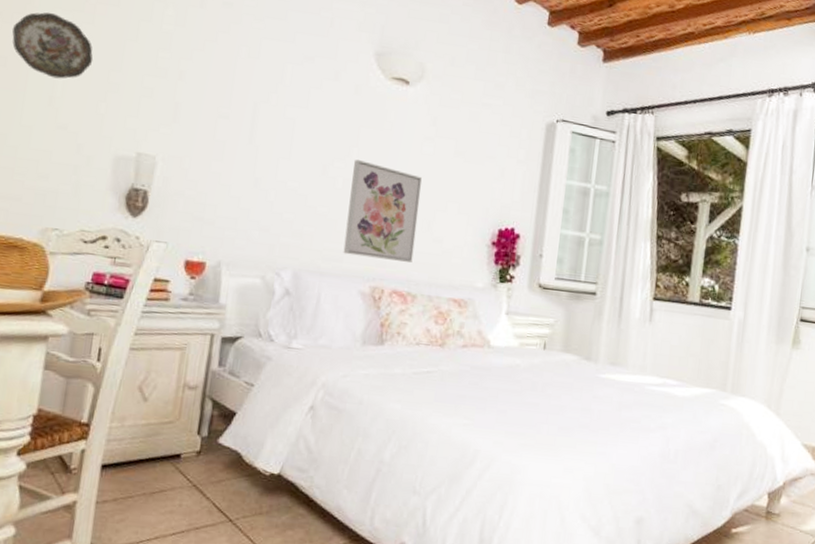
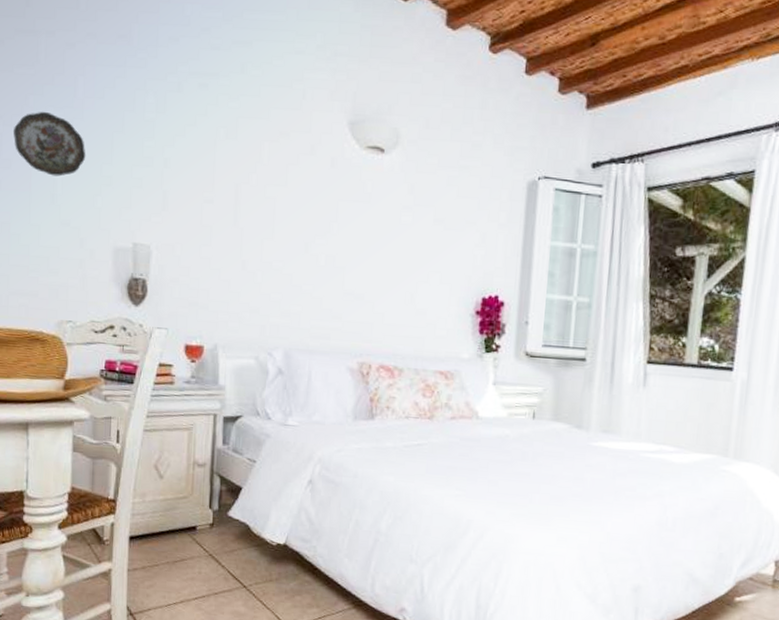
wall art: present [343,160,422,262] -> none [330,235,402,336]

